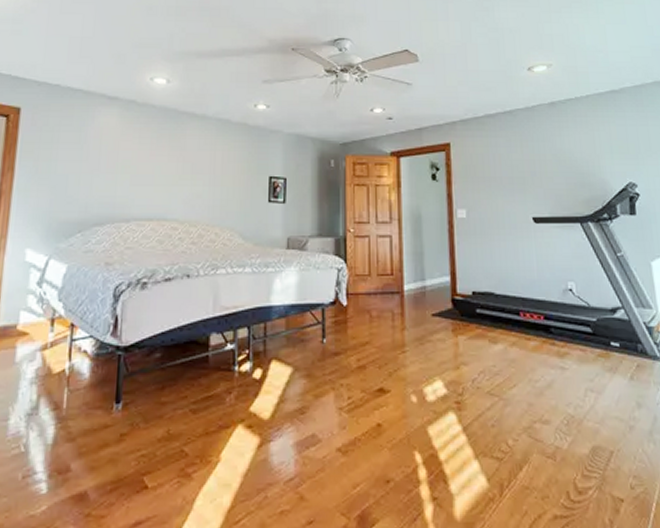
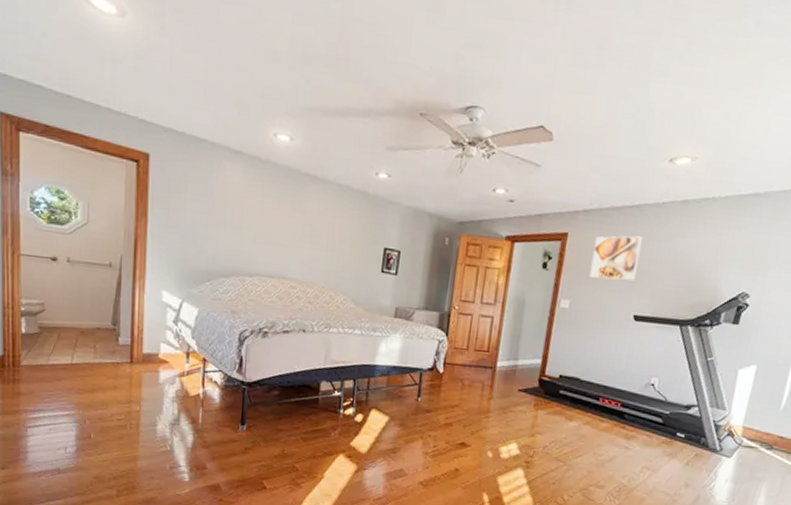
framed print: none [478,139,524,184] -> present [589,236,642,281]

